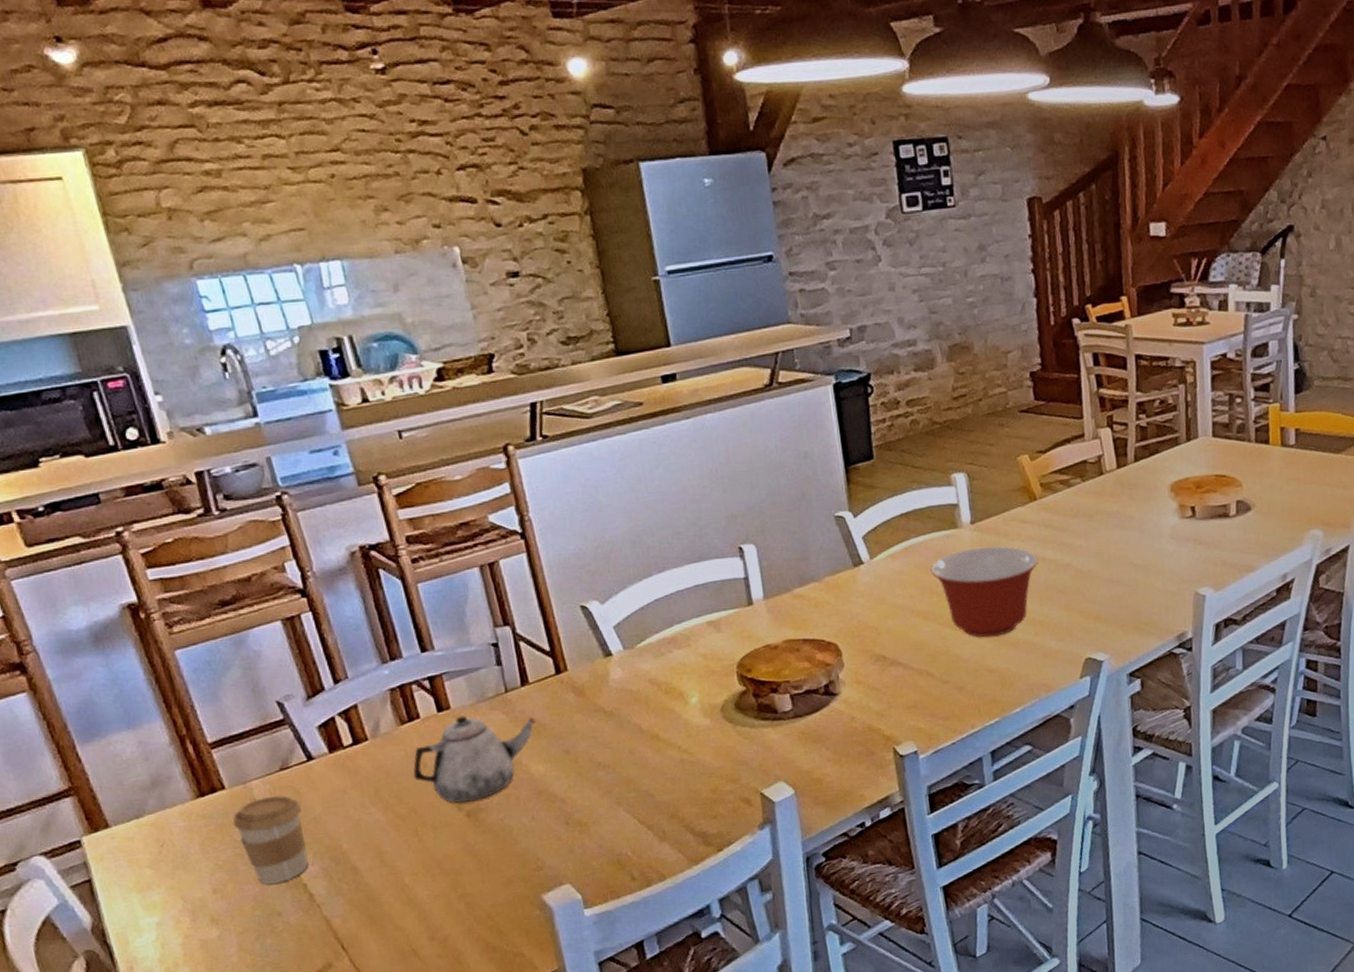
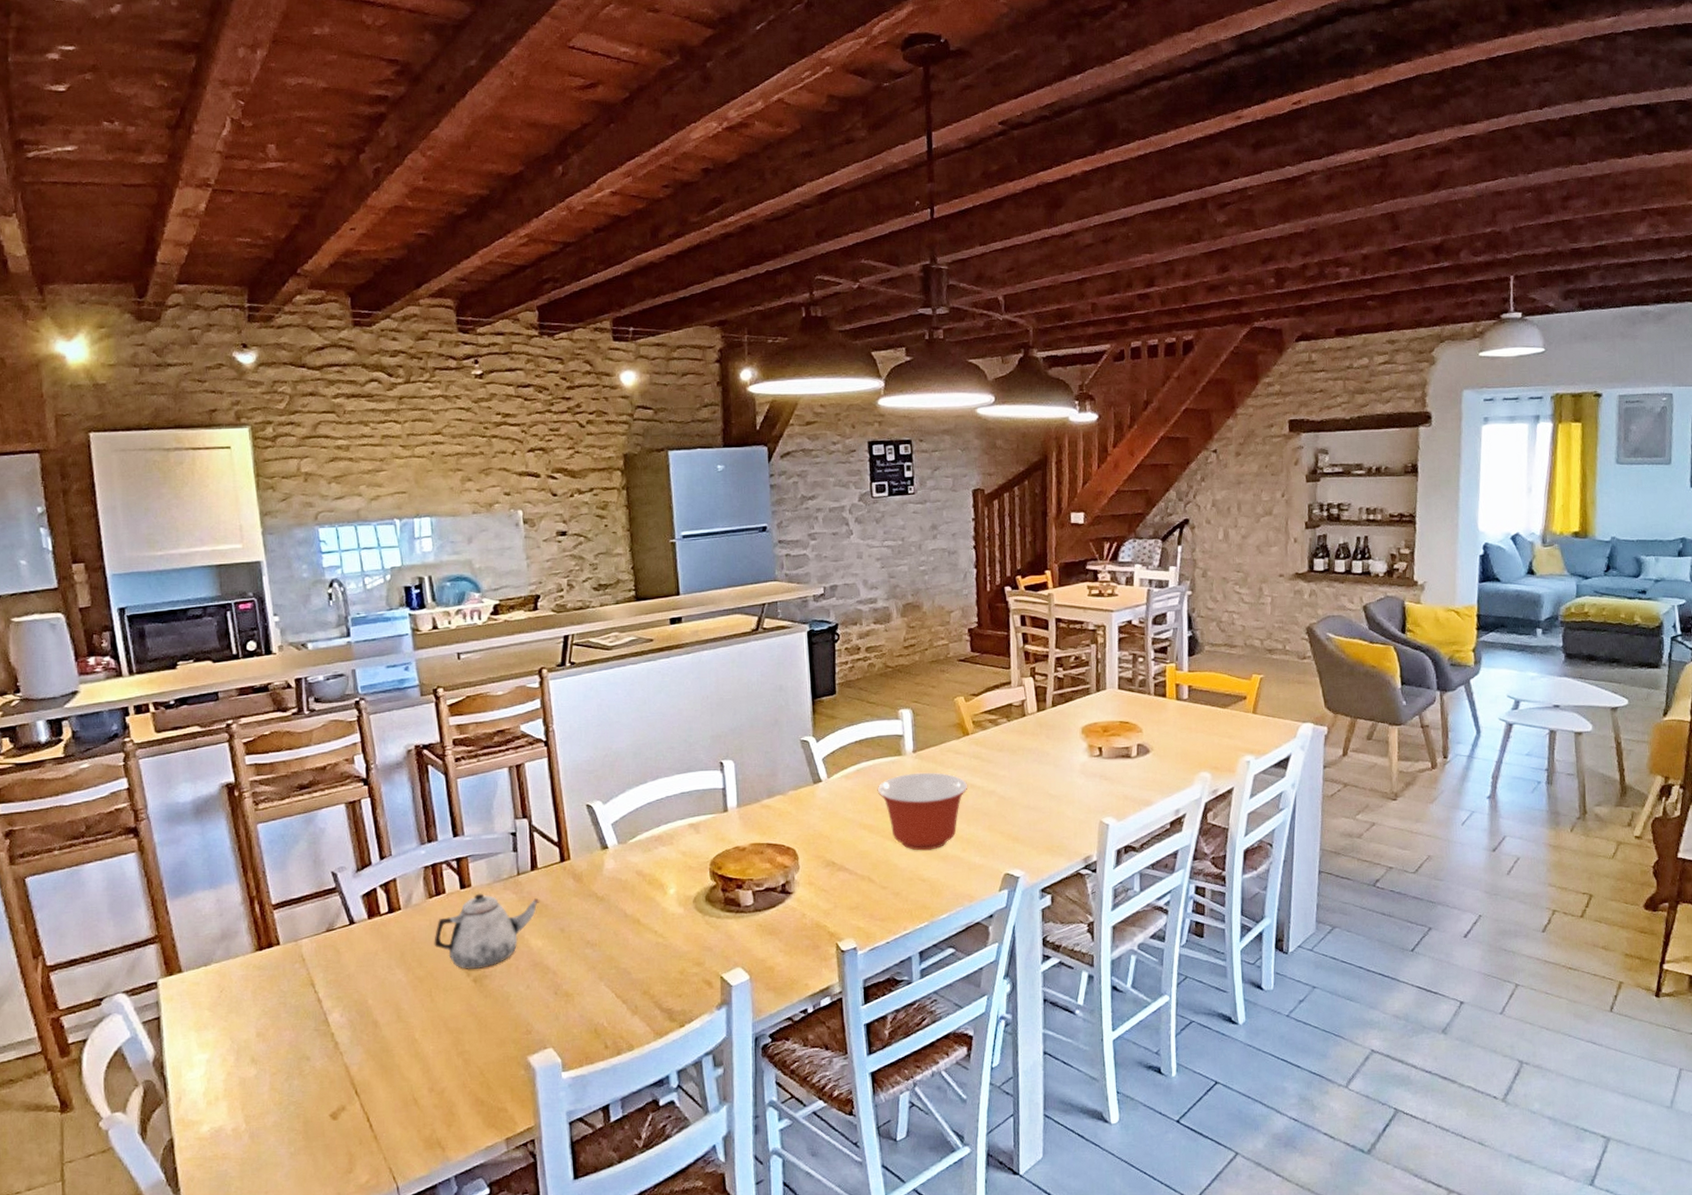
coffee cup: present [233,795,309,885] -> none [282,954,339,1032]

